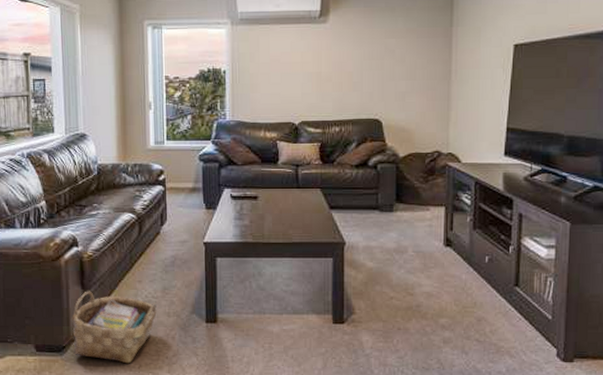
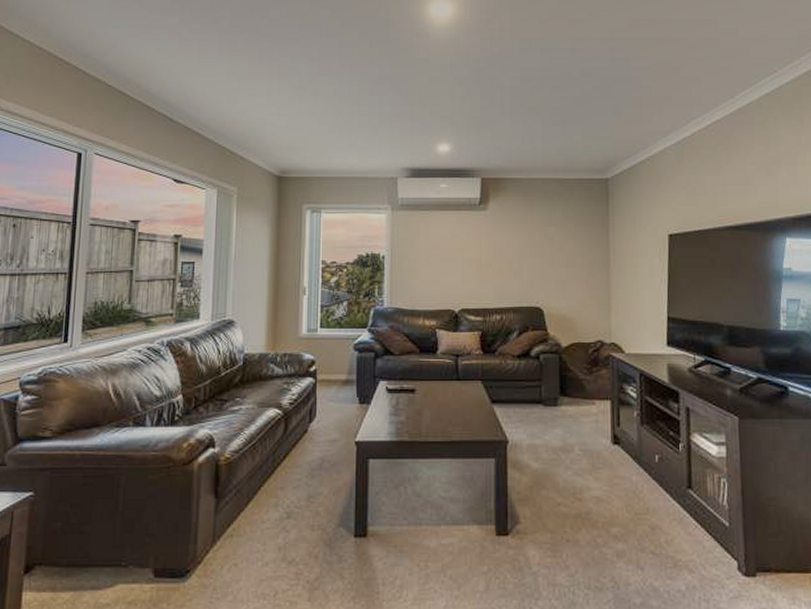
woven basket: present [71,291,157,364] -> none [199,500,299,591]

